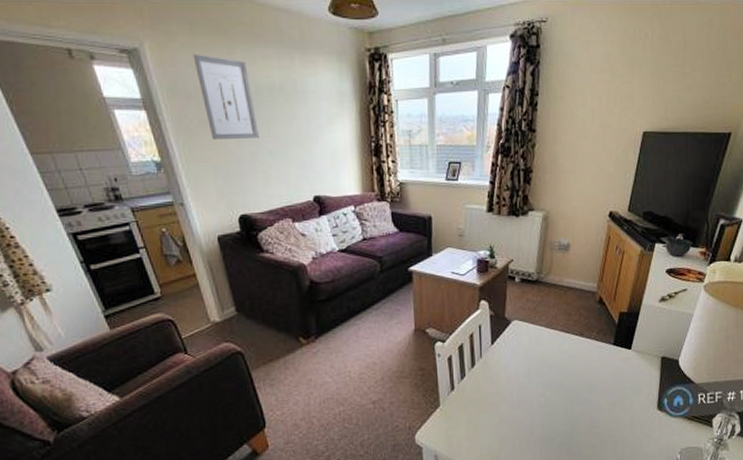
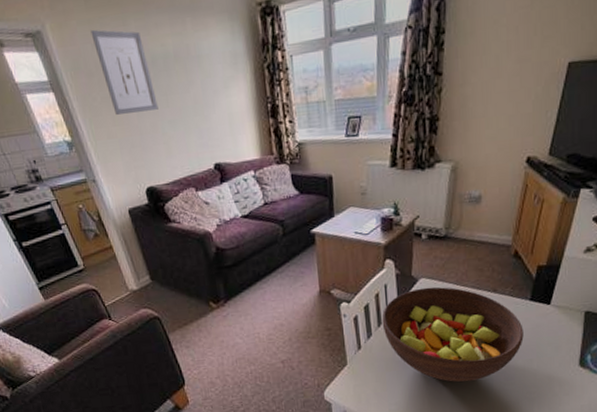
fruit bowl: none [475,329,608,425] -> present [382,287,524,382]

